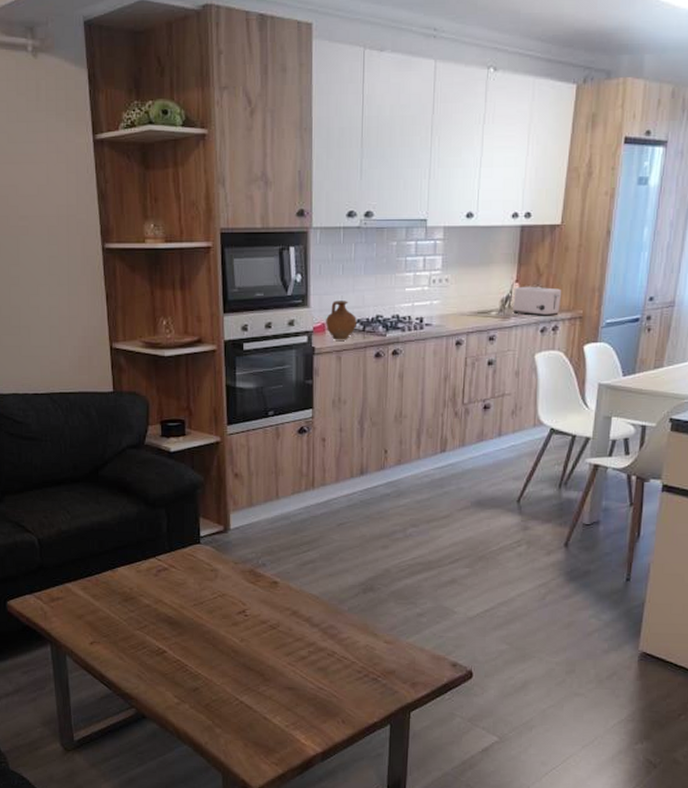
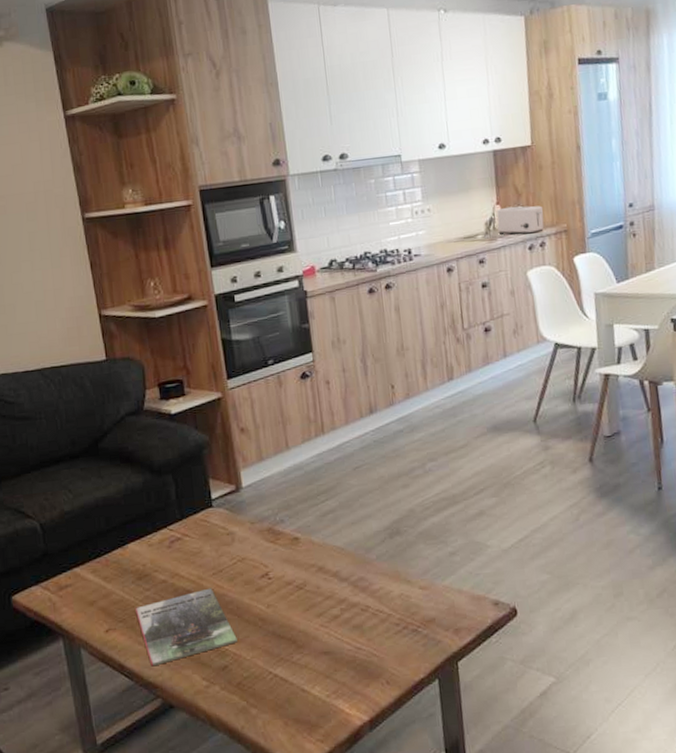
magazine: none [118,617,210,680] -> present [134,588,238,667]
ceramic jug: present [326,301,356,340] -> none [314,241,346,282]

